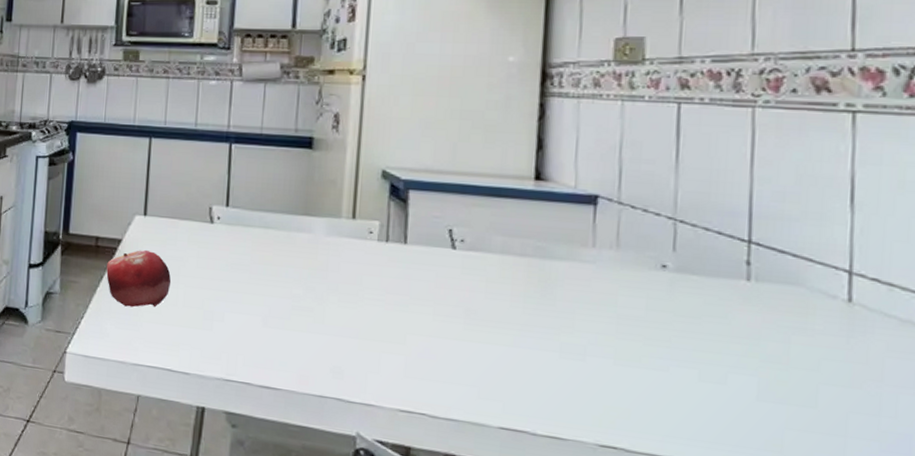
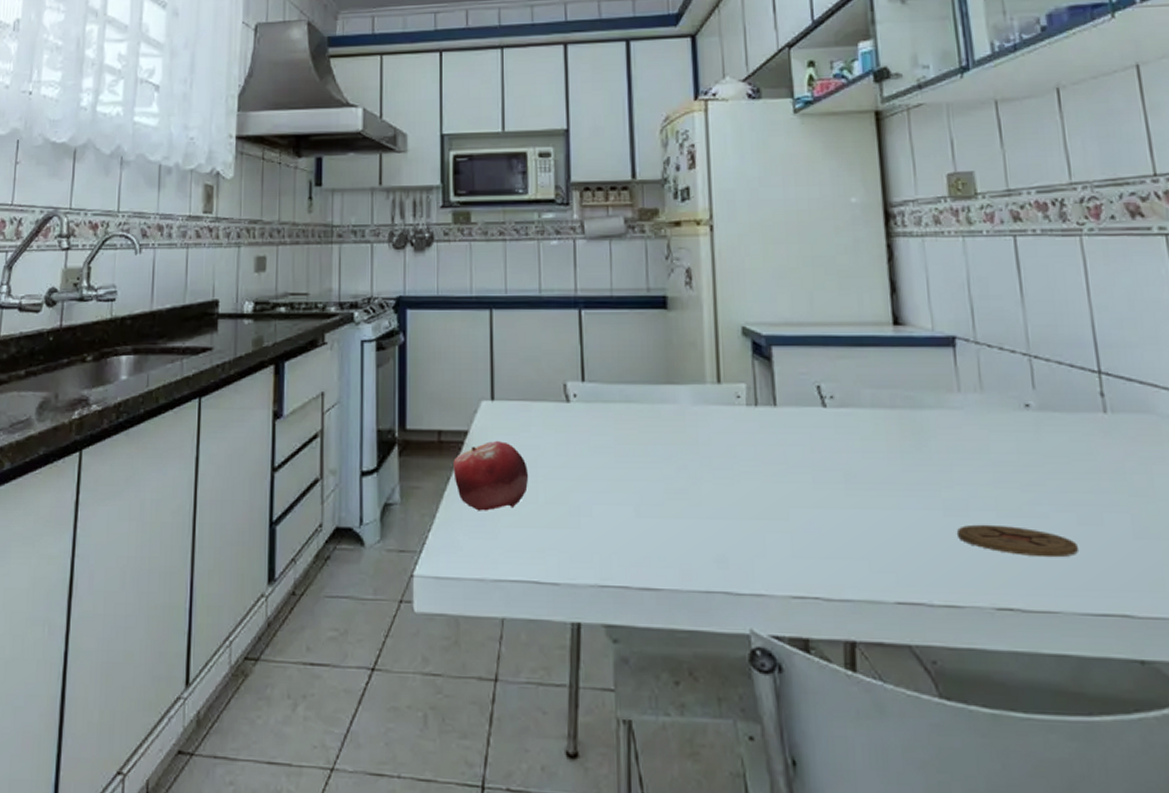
coaster: none [571,368,695,409] -> present [957,524,1078,558]

